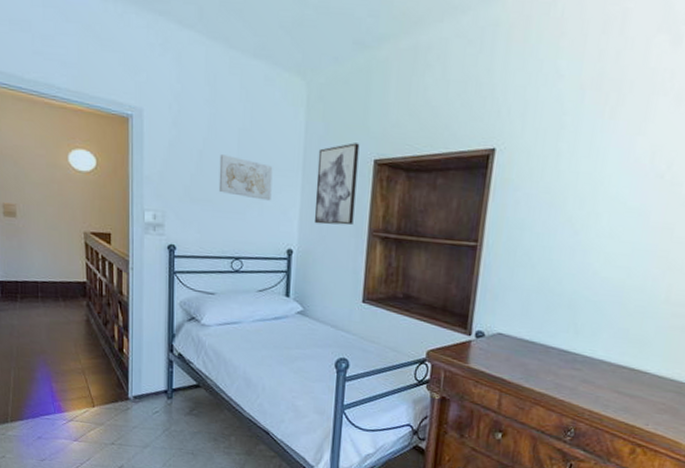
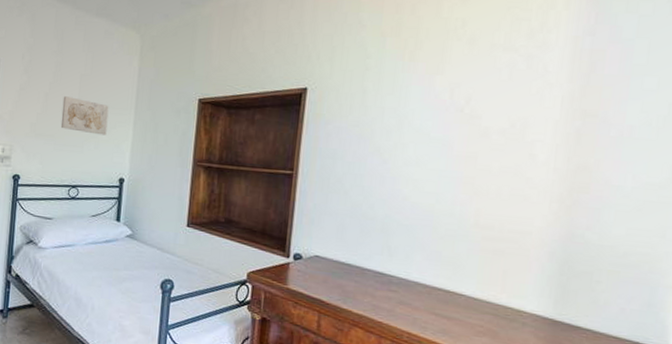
wall art: present [314,142,360,226] -> none [145,85,186,157]

